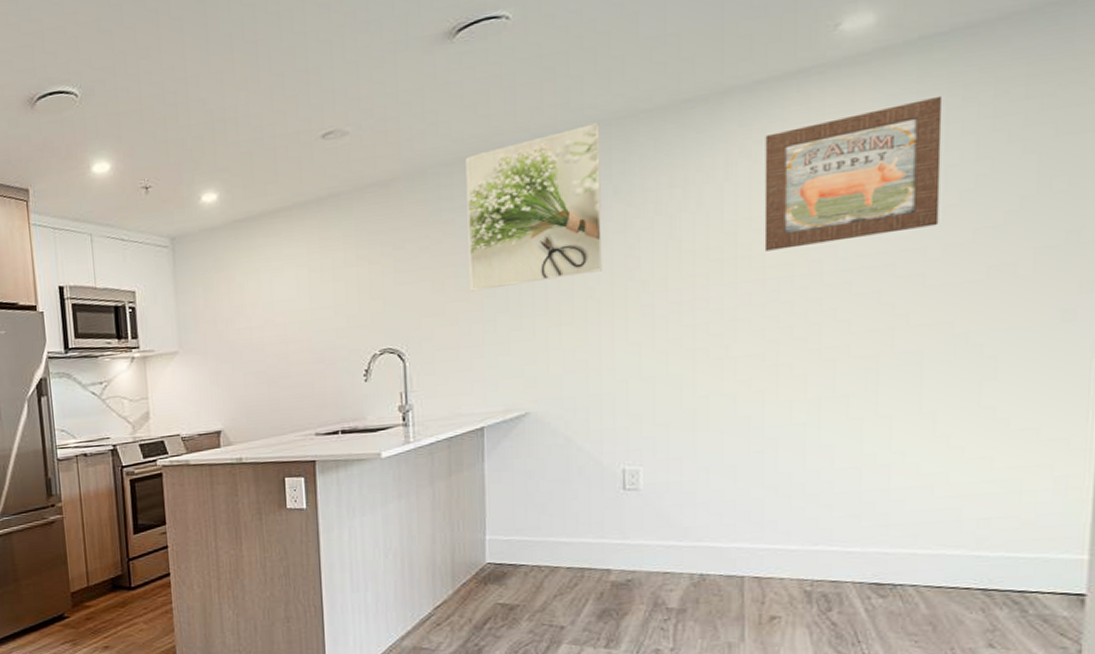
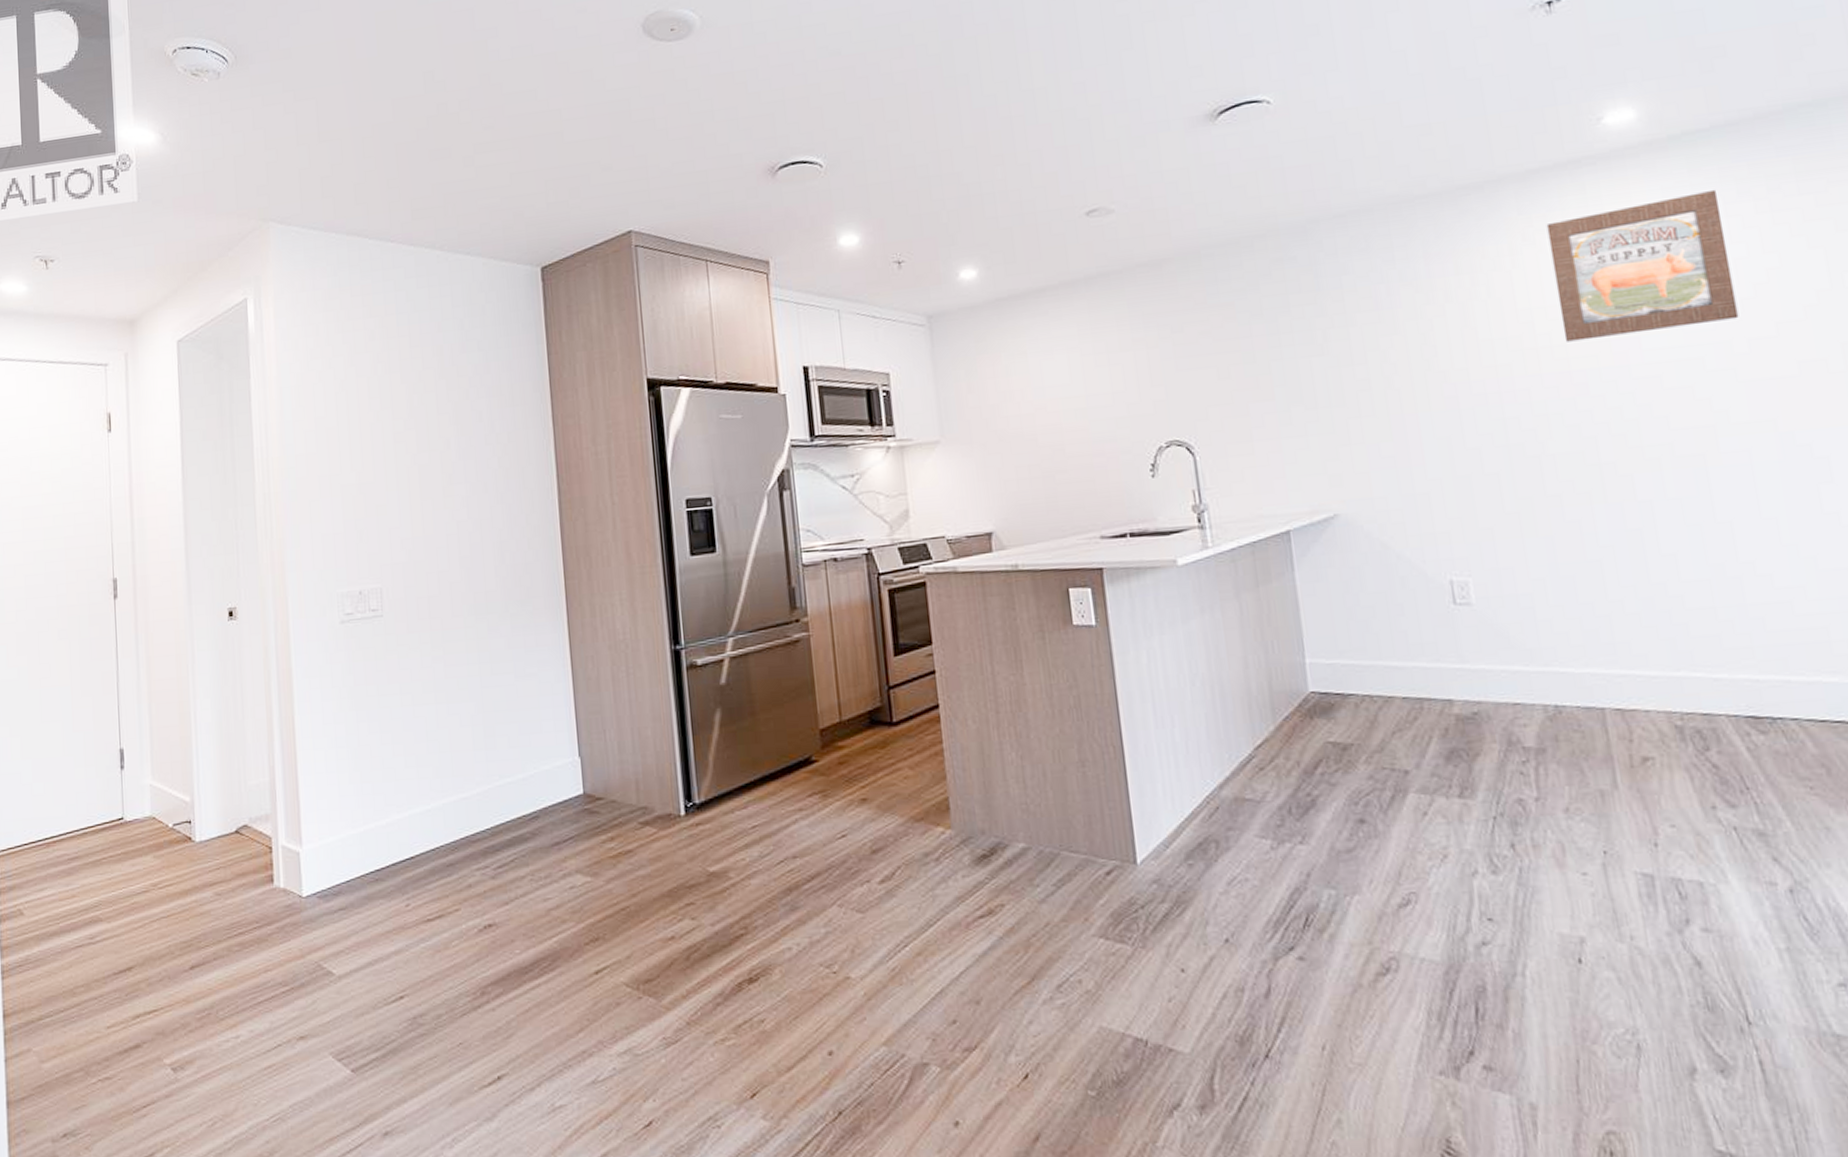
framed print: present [465,123,602,292] -> none [1240,207,1398,379]

